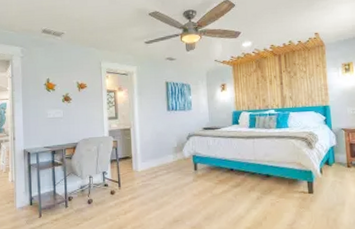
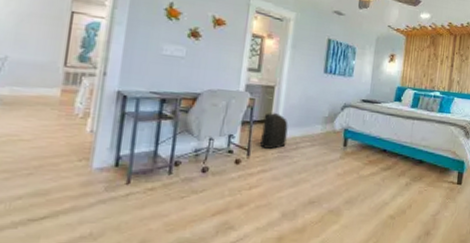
backpack: none [126,149,147,180] -> present [259,112,288,149]

